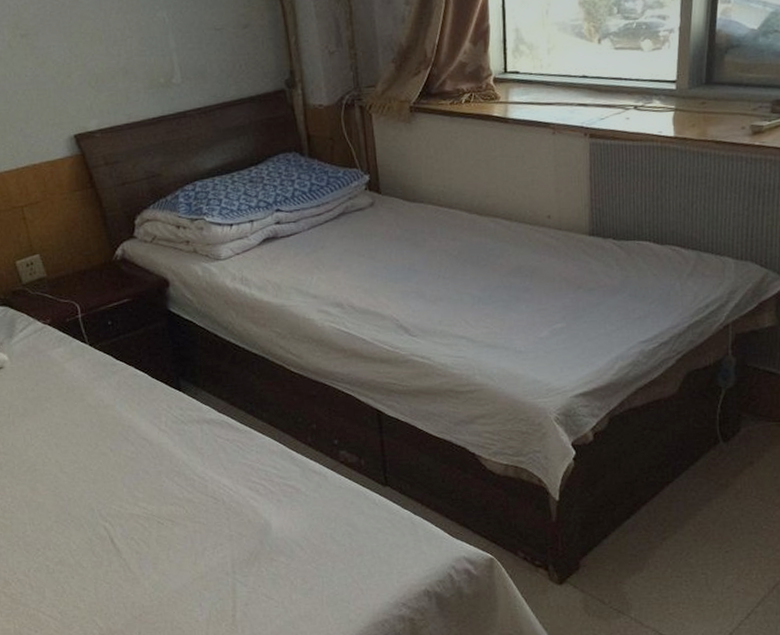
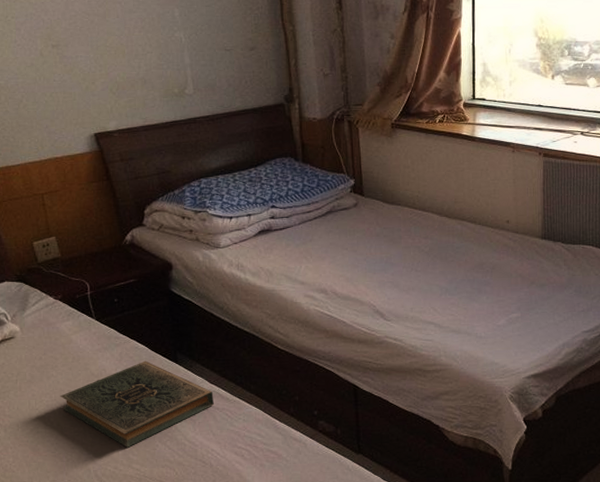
book: none [56,389,223,485] -> present [60,360,214,448]

